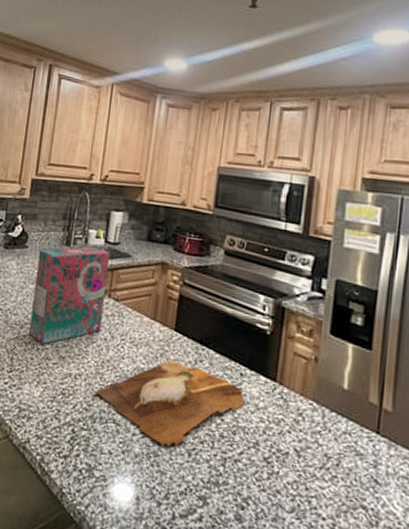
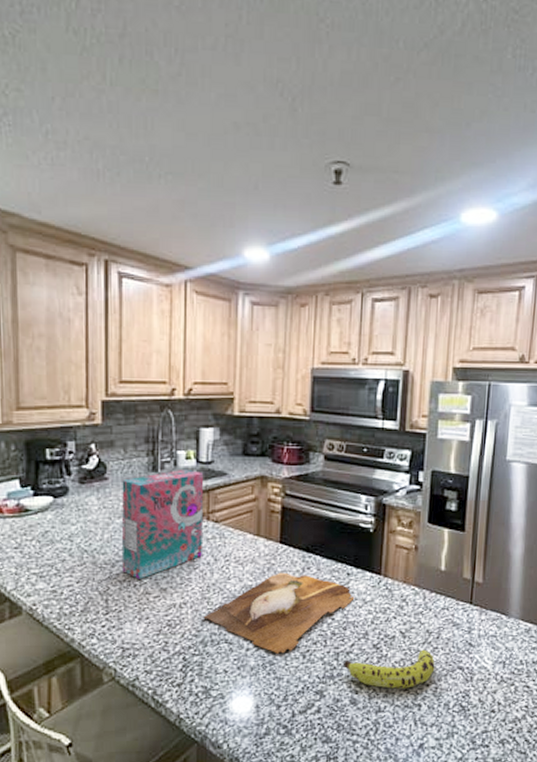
fruit: none [229,468,334,518] -> present [342,649,435,689]

